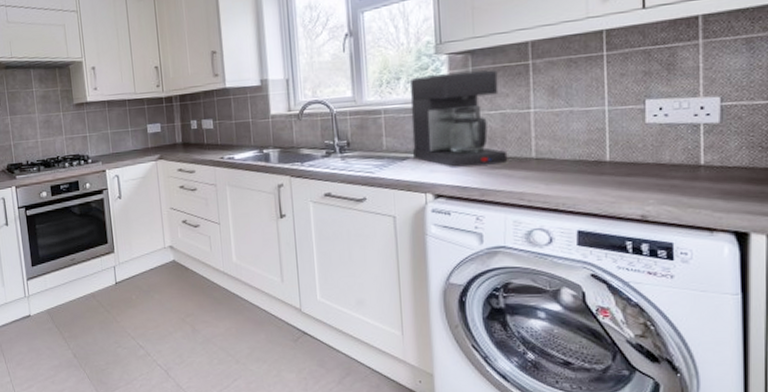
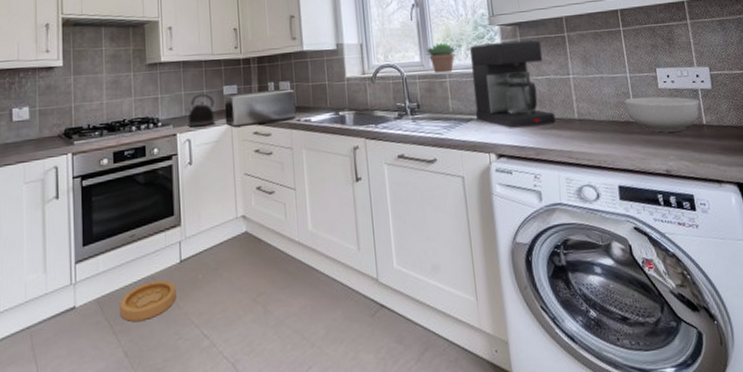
pet bowl: none [66,298,114,331] -> present [119,280,176,322]
kettle: none [113,131,142,164] -> present [186,93,217,128]
toaster: none [148,127,220,165] -> present [224,89,296,128]
succulent plant: none [359,75,394,109] -> present [426,42,456,73]
bowl: none [596,132,699,174] -> present [623,96,700,132]

